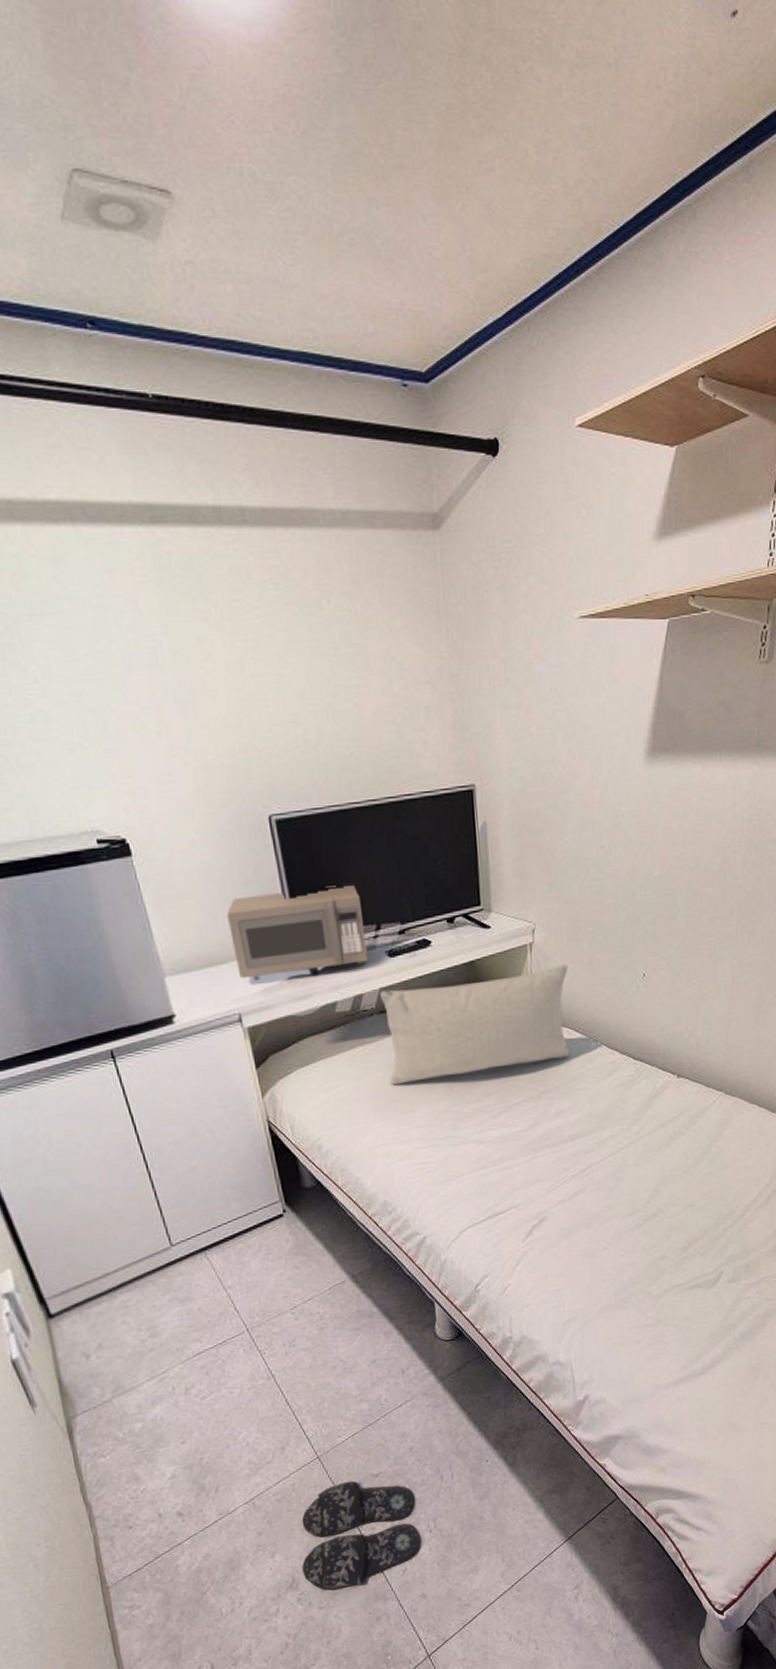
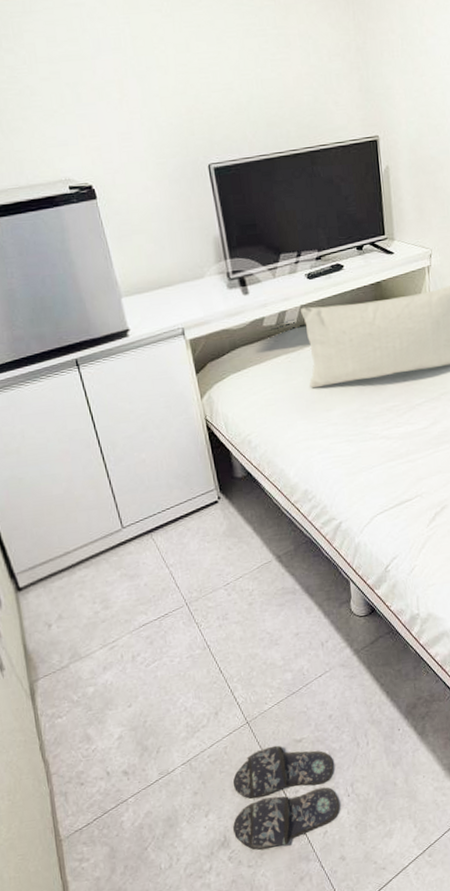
microwave: present [226,885,368,979] -> none [173,220,290,299]

